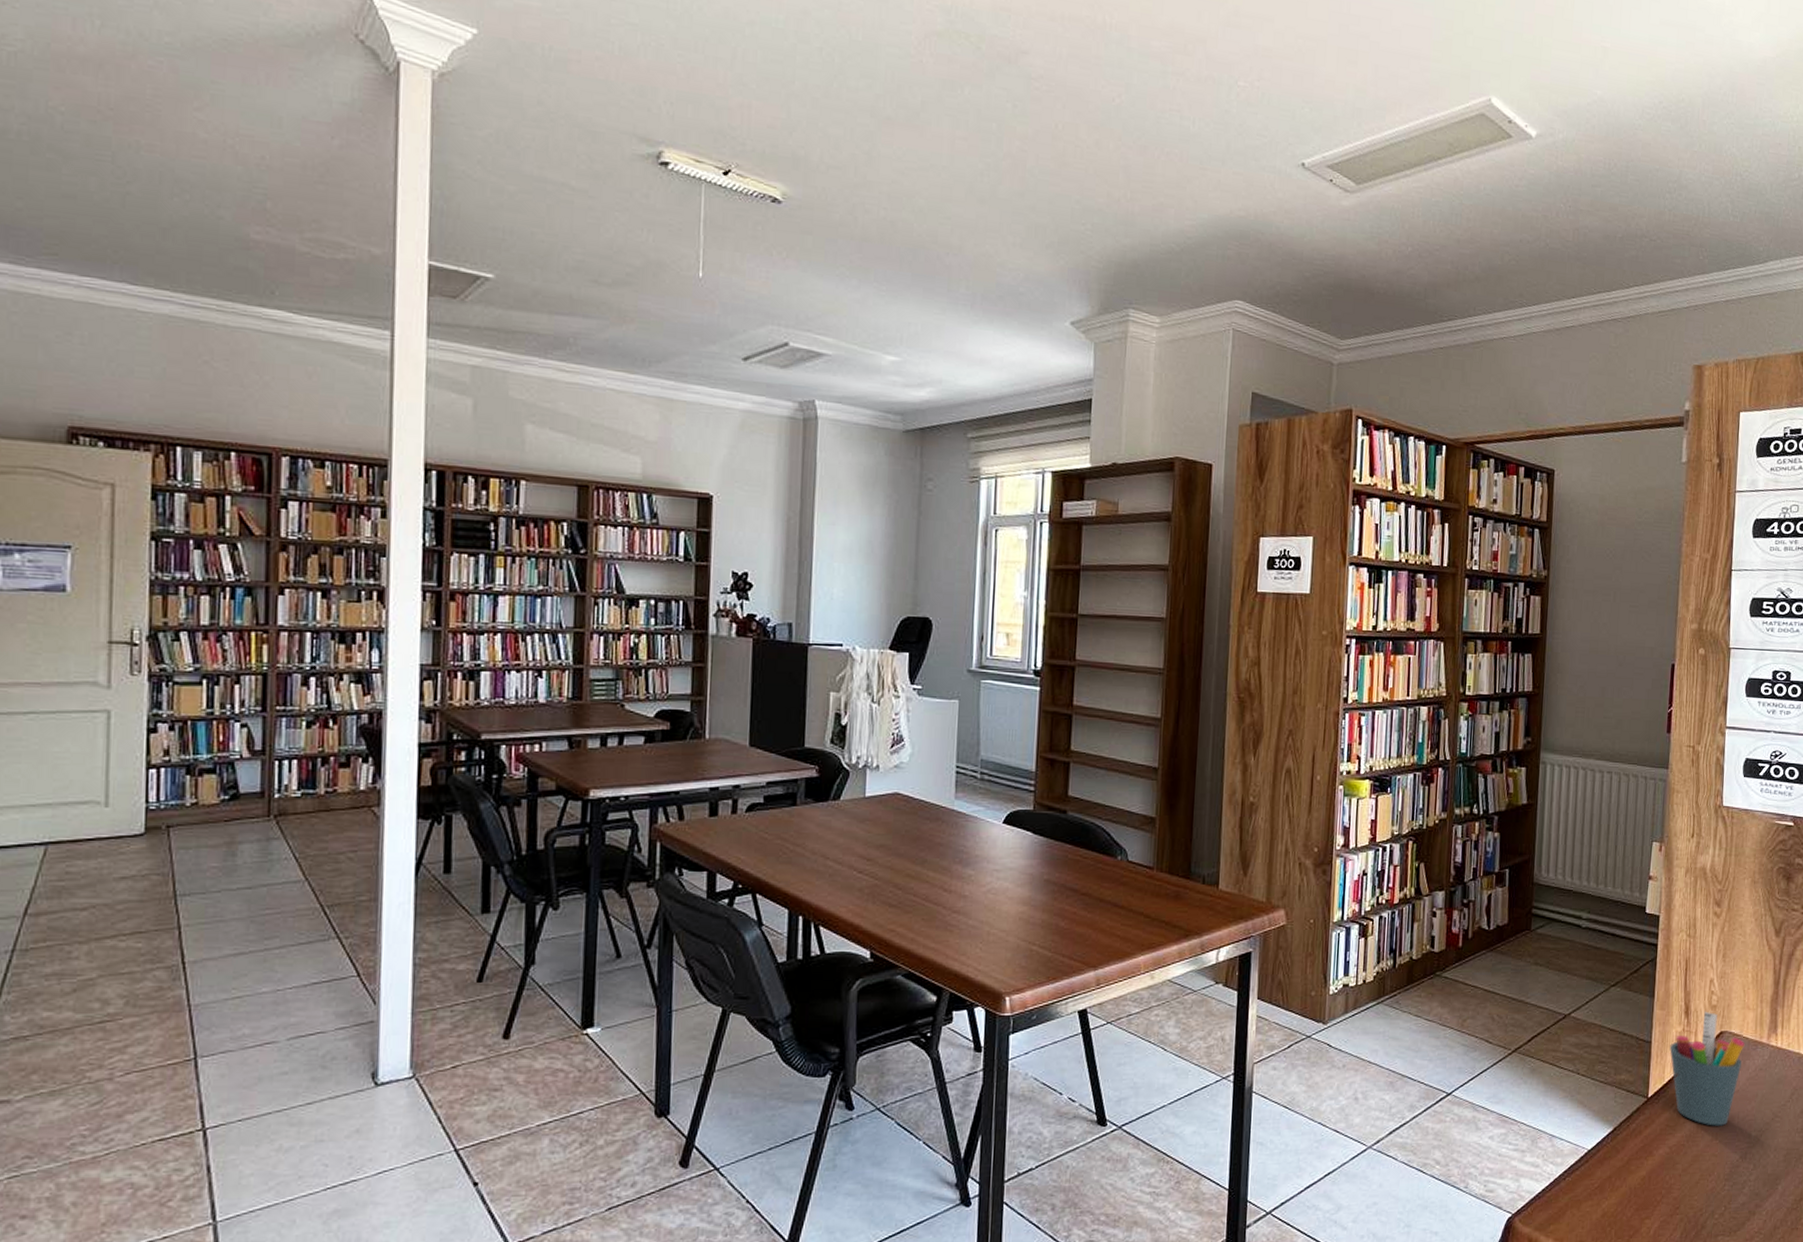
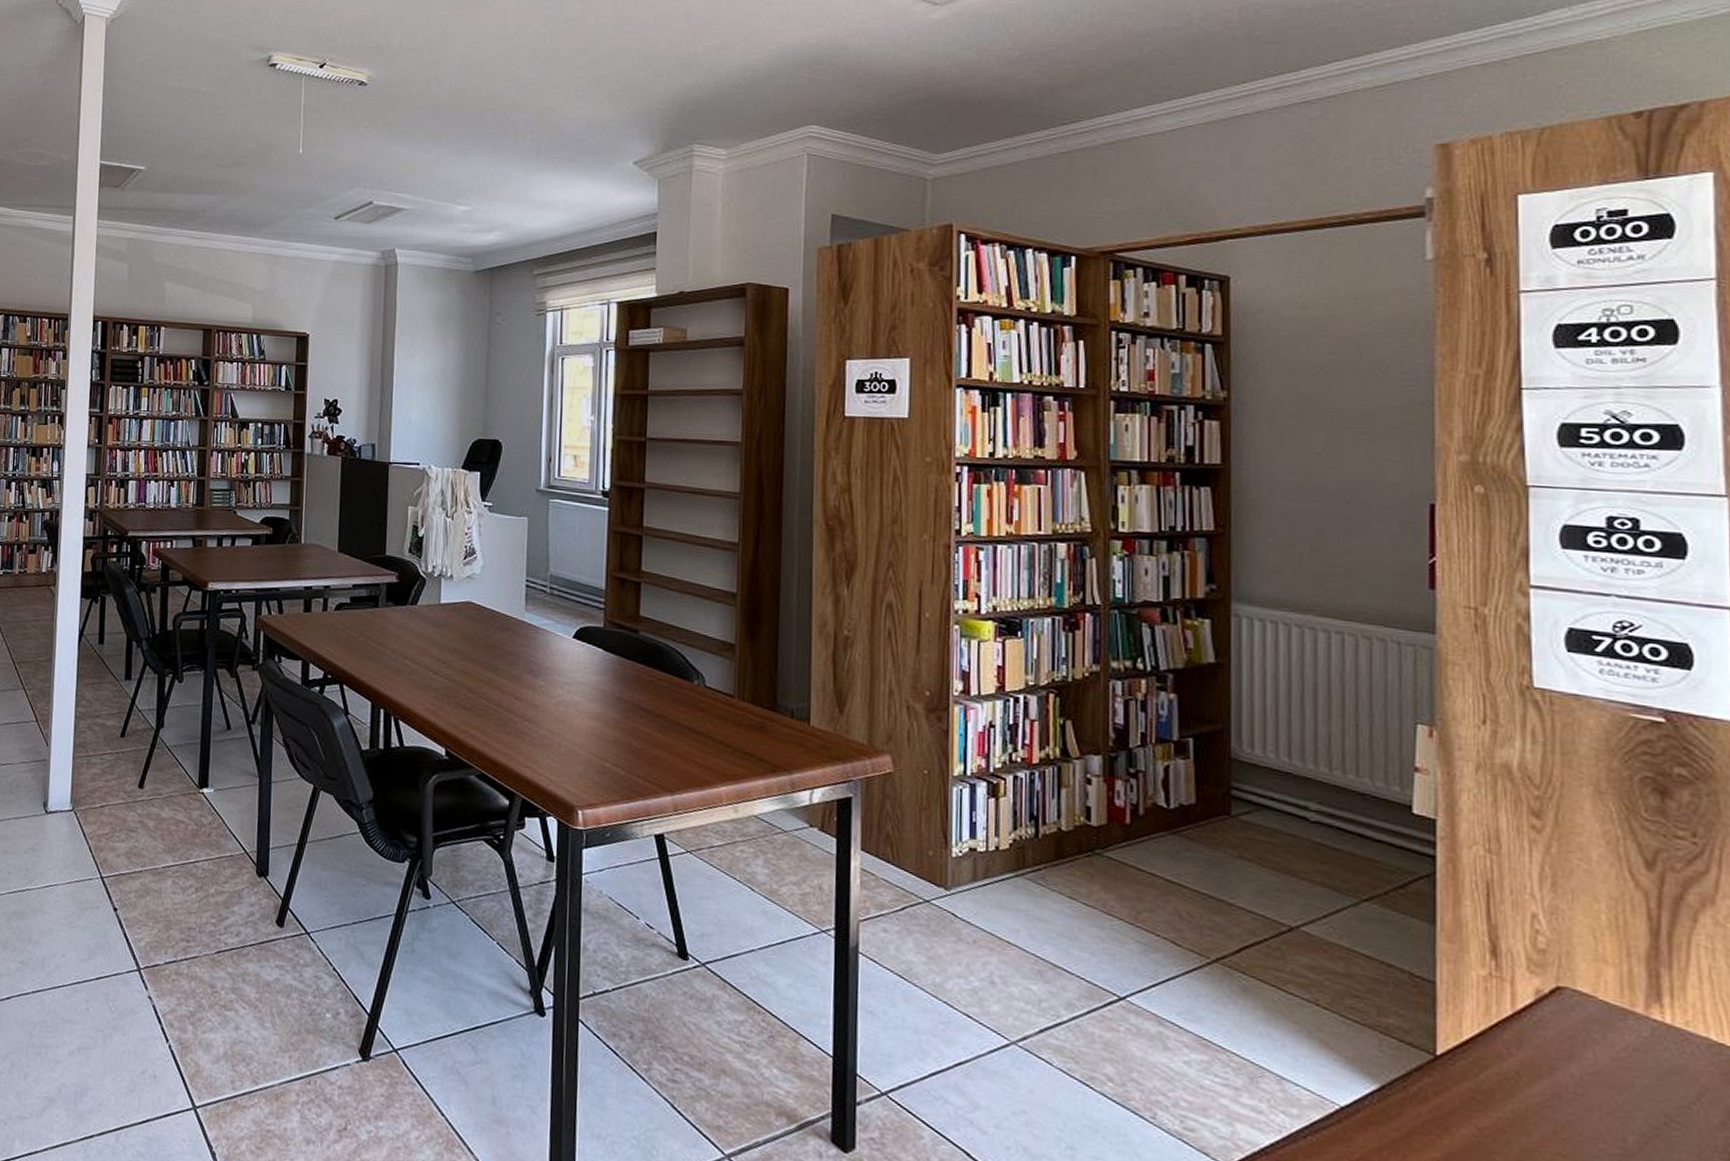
pen holder: present [1670,1011,1745,1126] -> none [1468,954,1603,1117]

